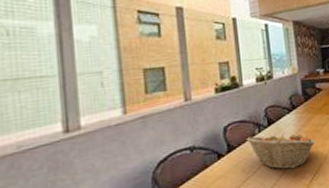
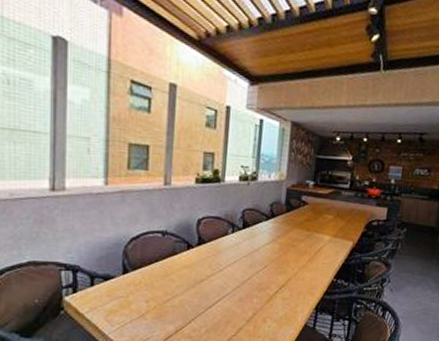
fruit basket: present [246,131,316,170] -> none [217,235,289,276]

